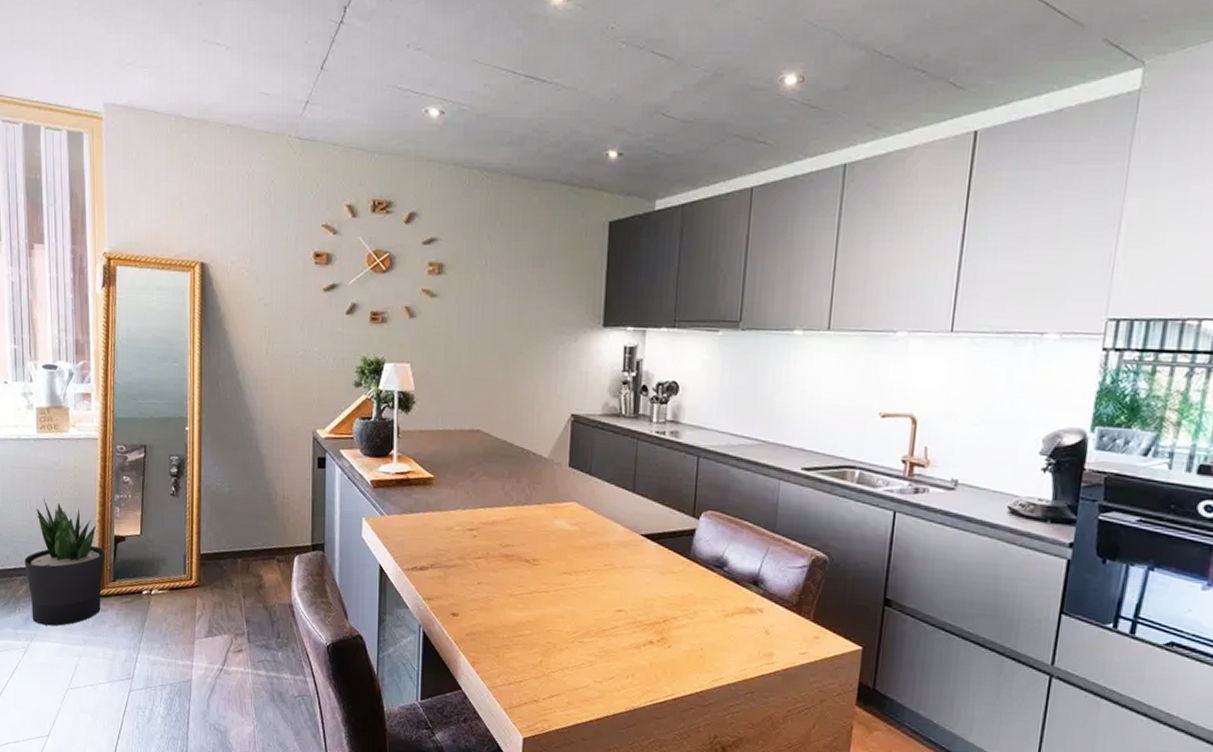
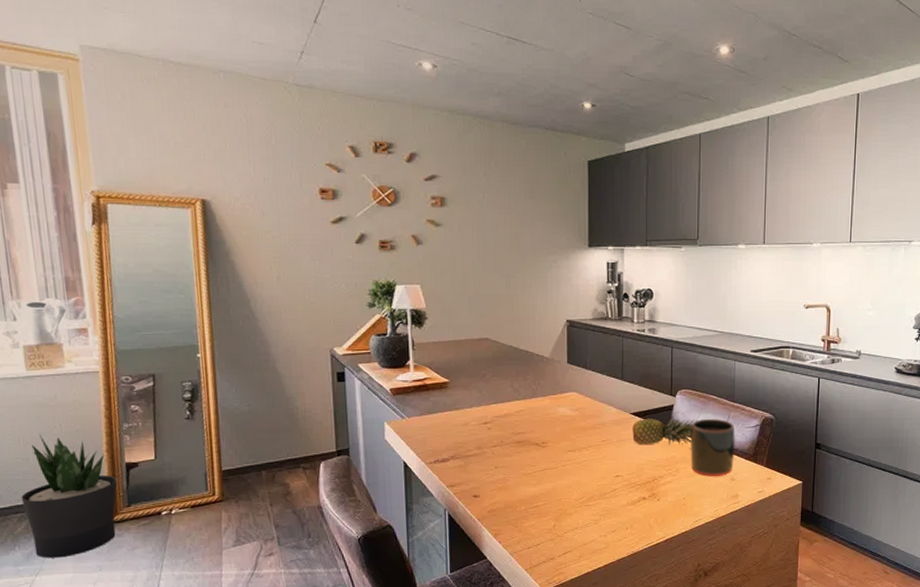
fruit: none [641,543,723,582] -> present [632,418,695,445]
mug: none [712,550,774,627] -> present [689,418,735,476]

